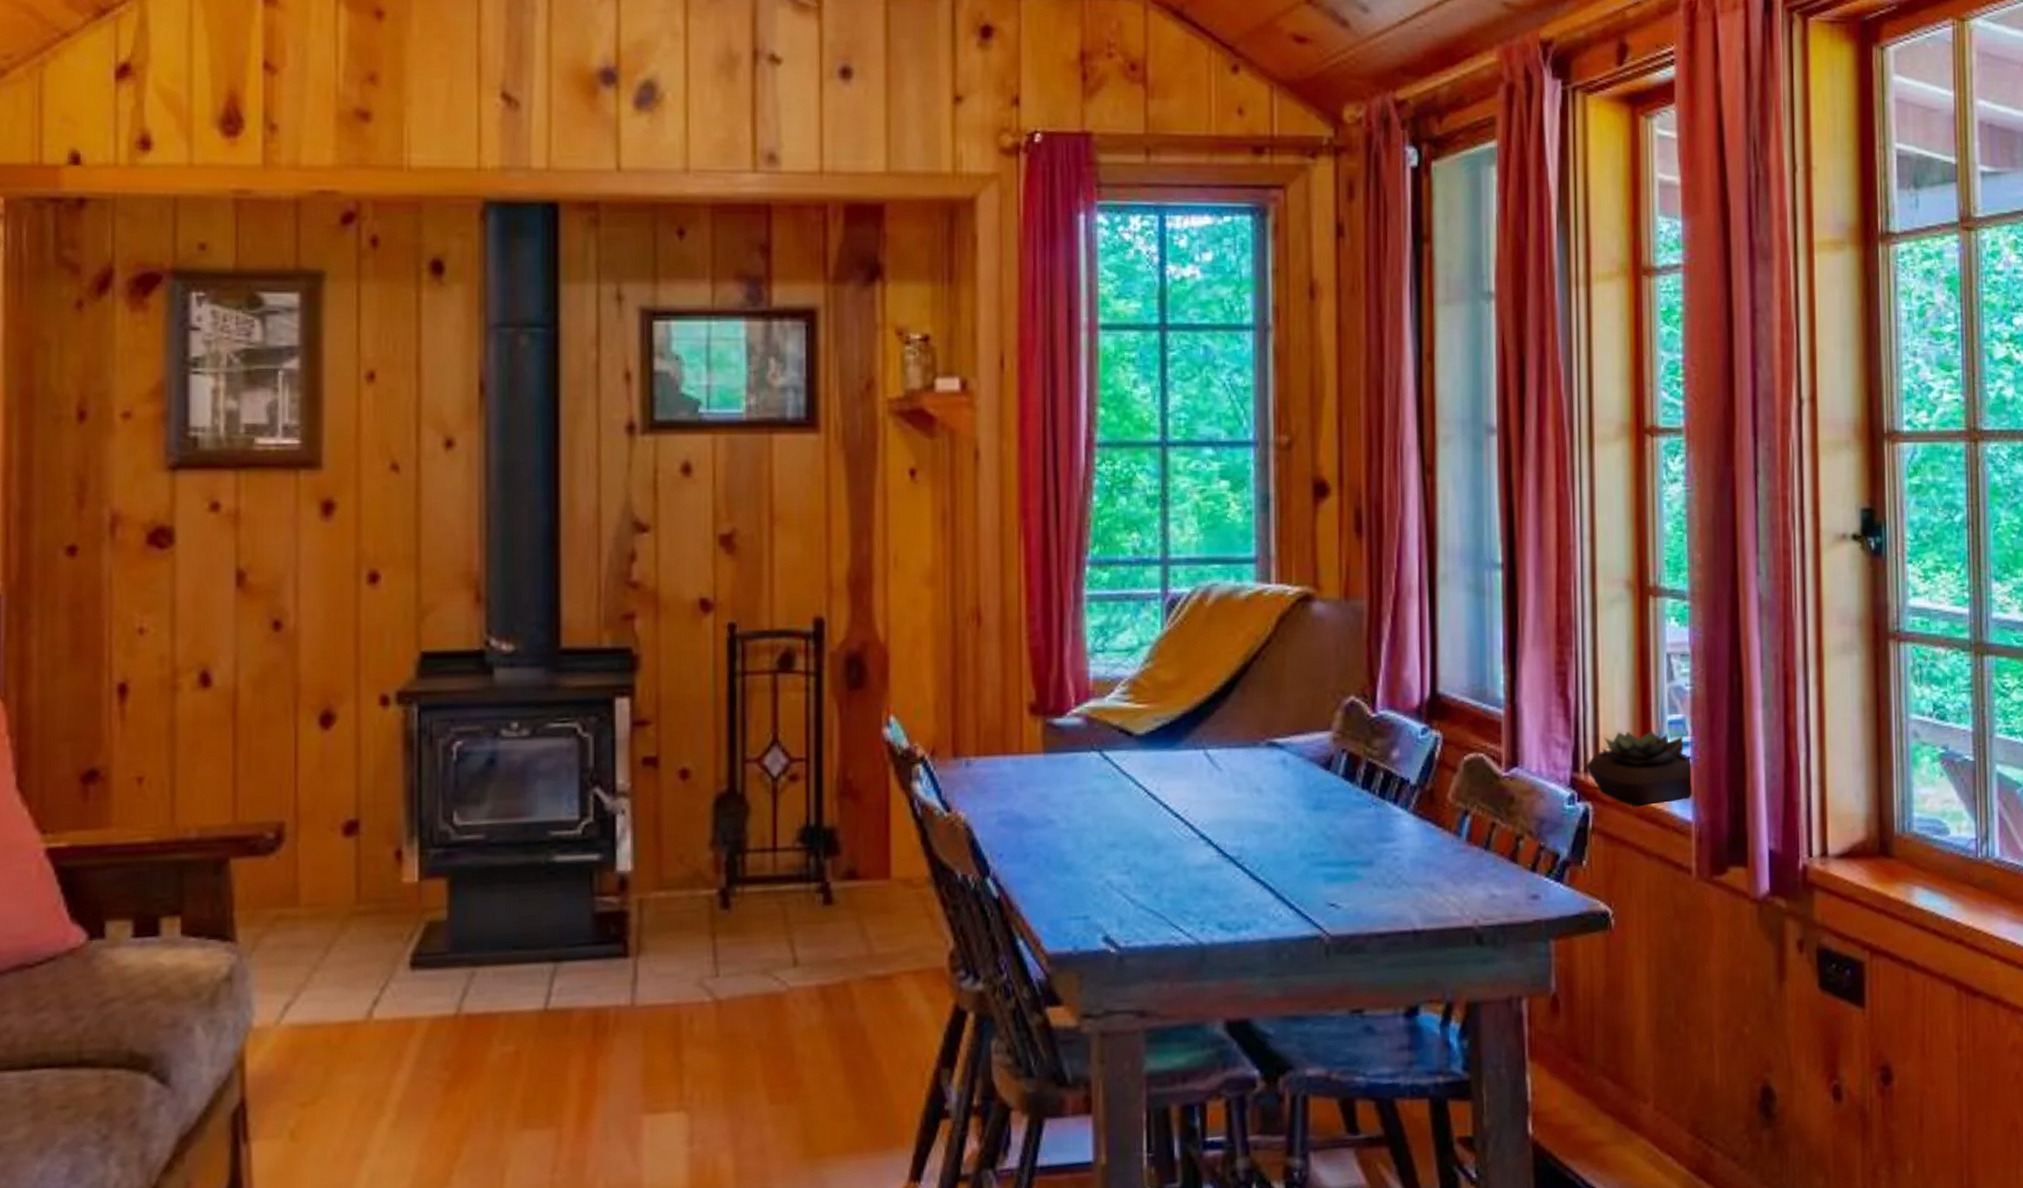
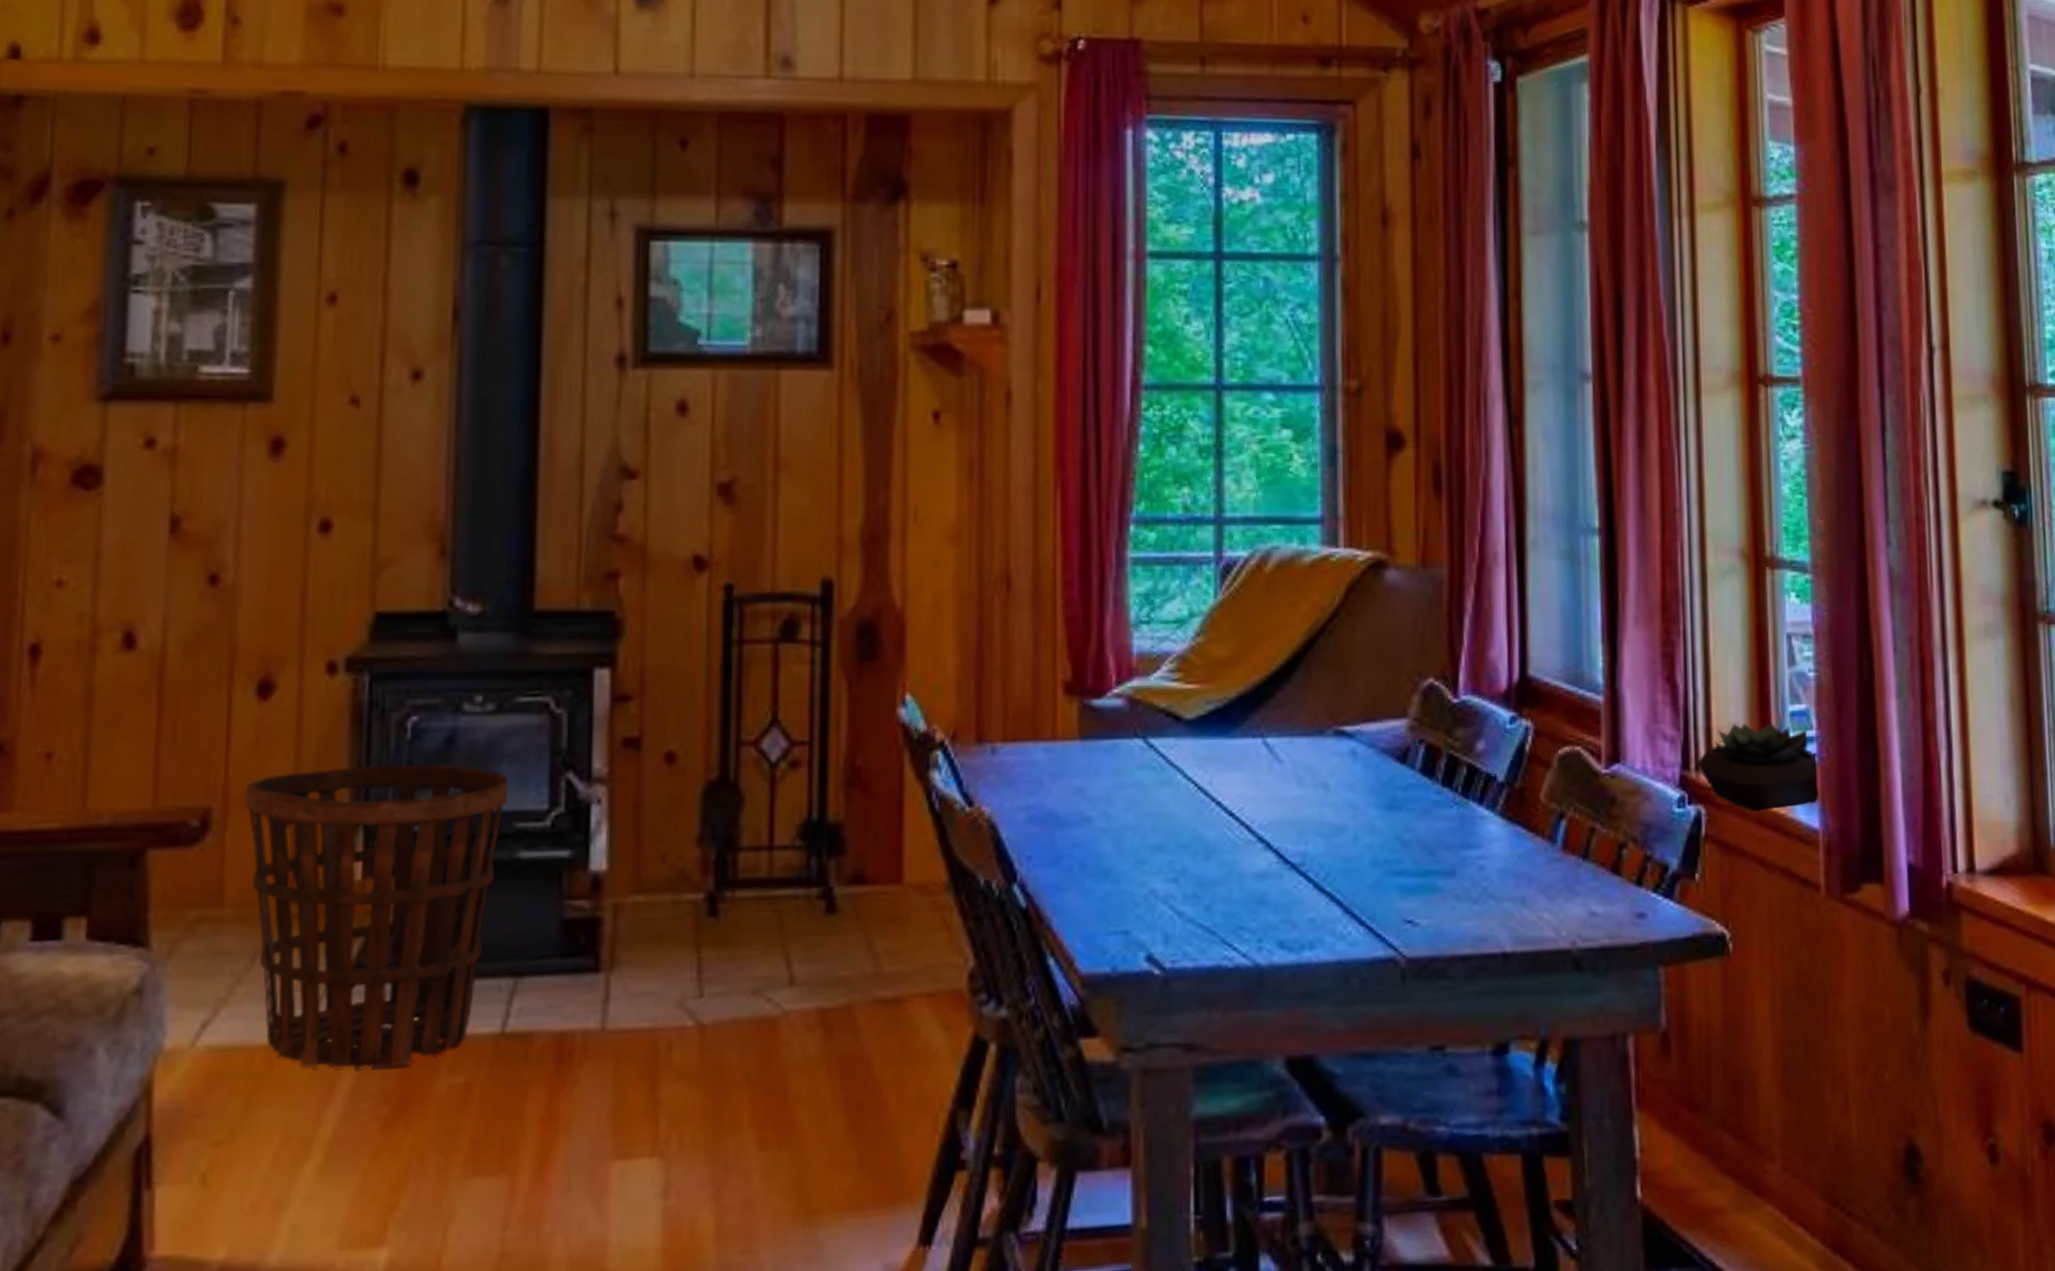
basket: none [313,781,544,1041] -> present [244,763,509,1068]

